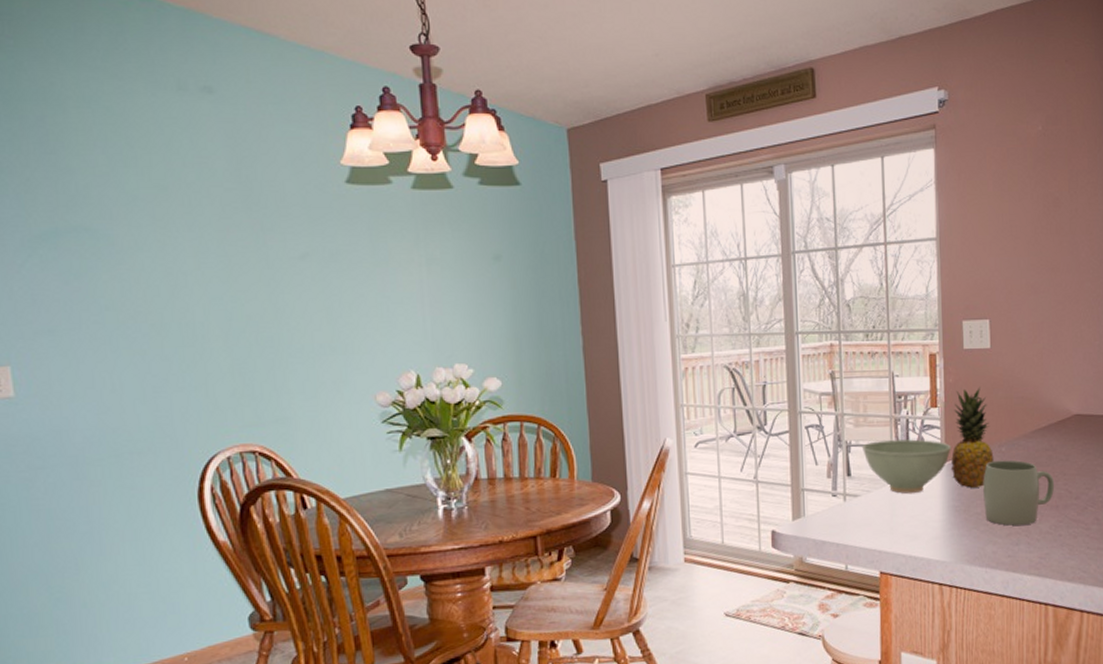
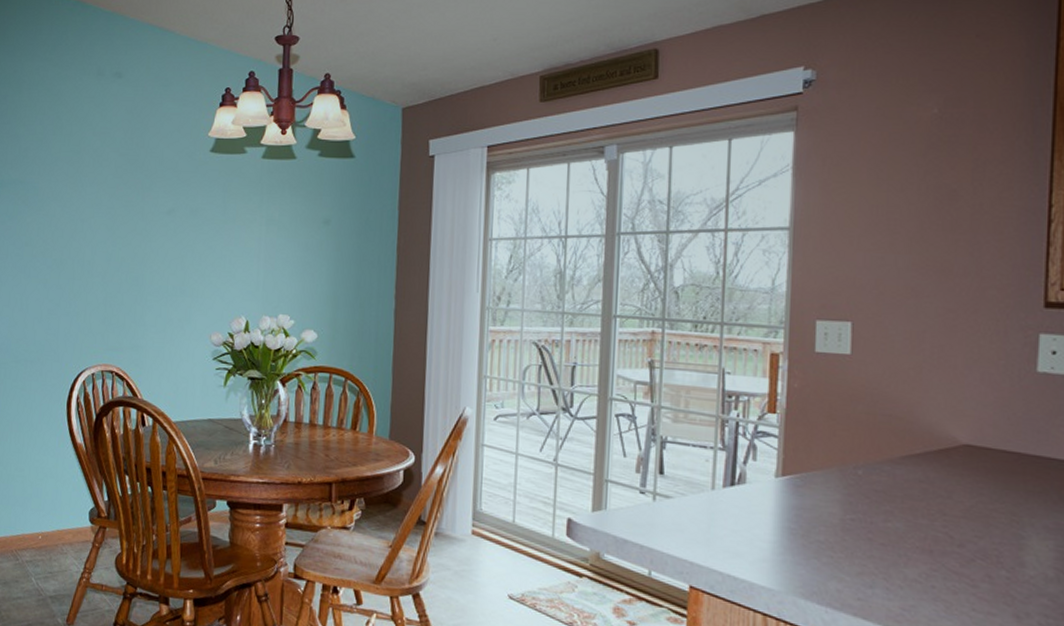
bowl: present [861,439,951,494] -> none [679,441,791,506]
fruit: present [950,387,994,488] -> none [788,396,846,512]
mug: present [983,460,1055,526] -> none [828,483,930,566]

